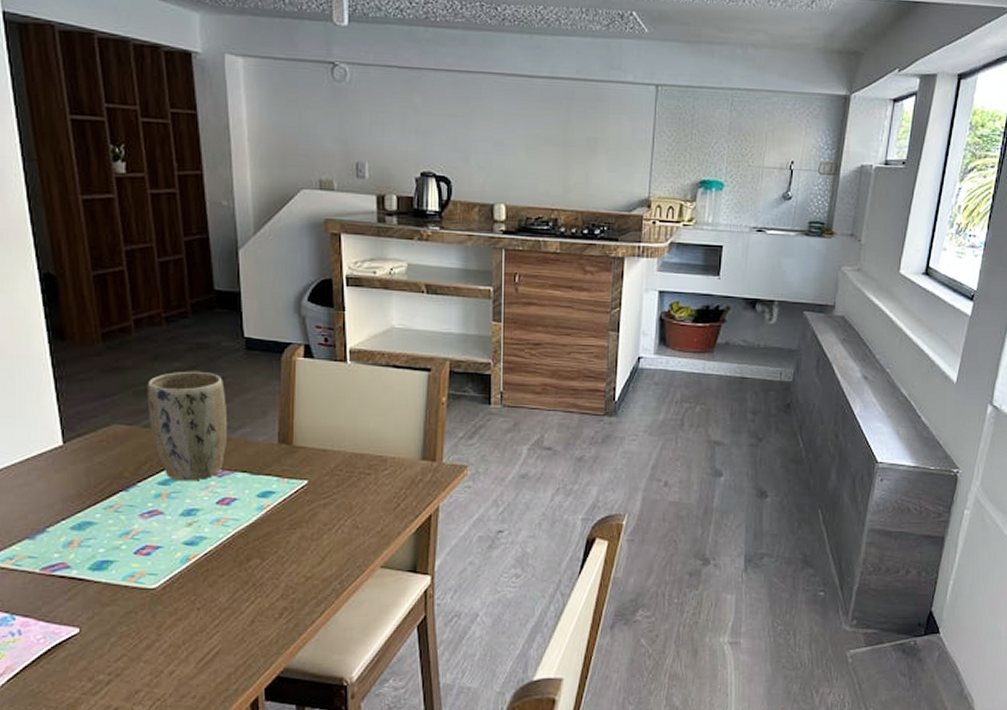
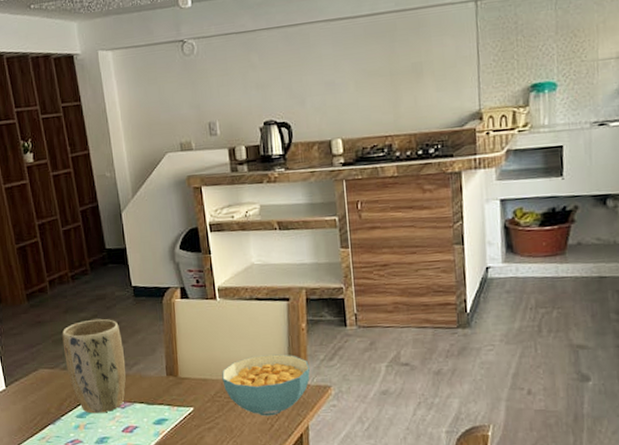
cereal bowl: none [345,428,446,494] -> present [222,354,310,416]

